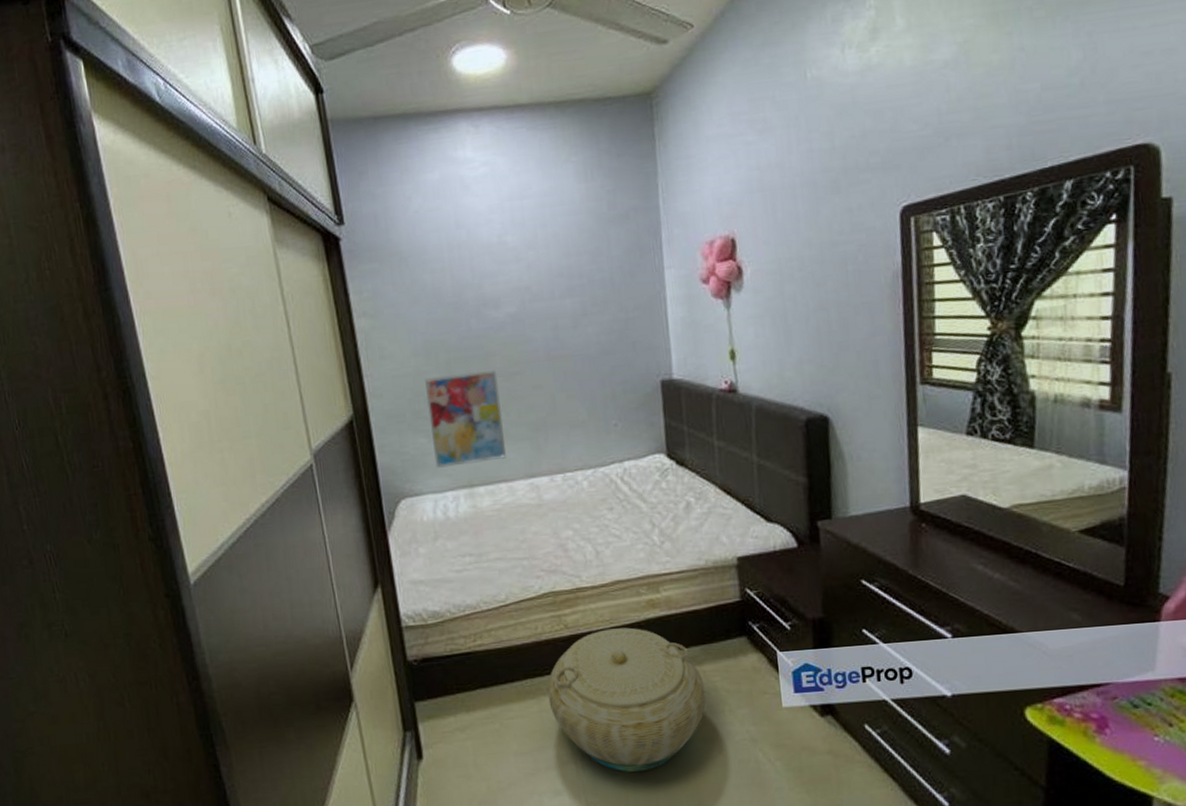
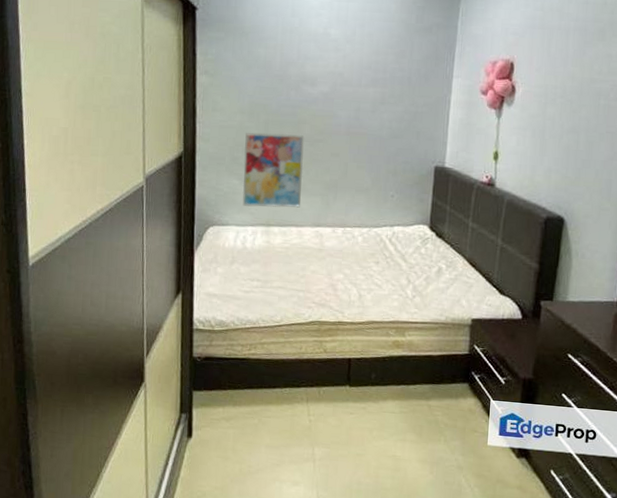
basket: present [547,627,706,773] -> none [301,358,428,478]

